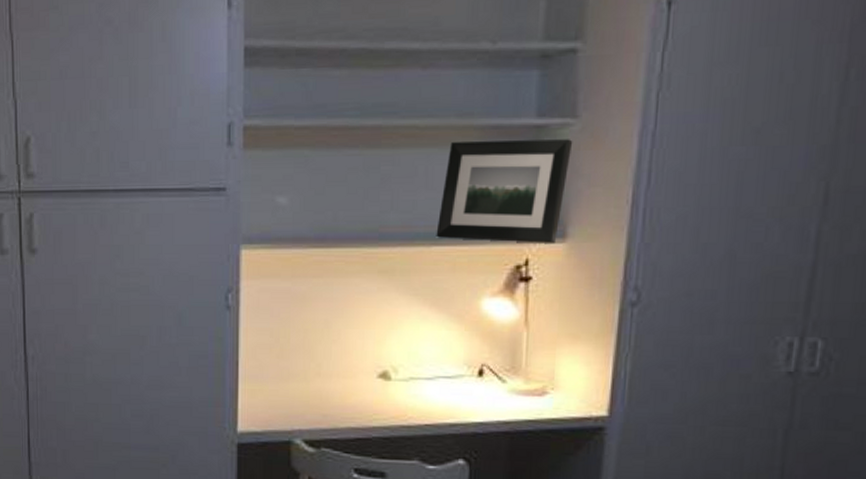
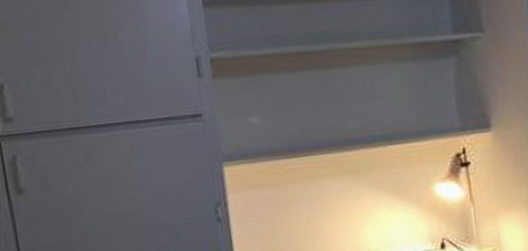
picture frame: present [436,139,573,243] -> none [388,49,484,139]

